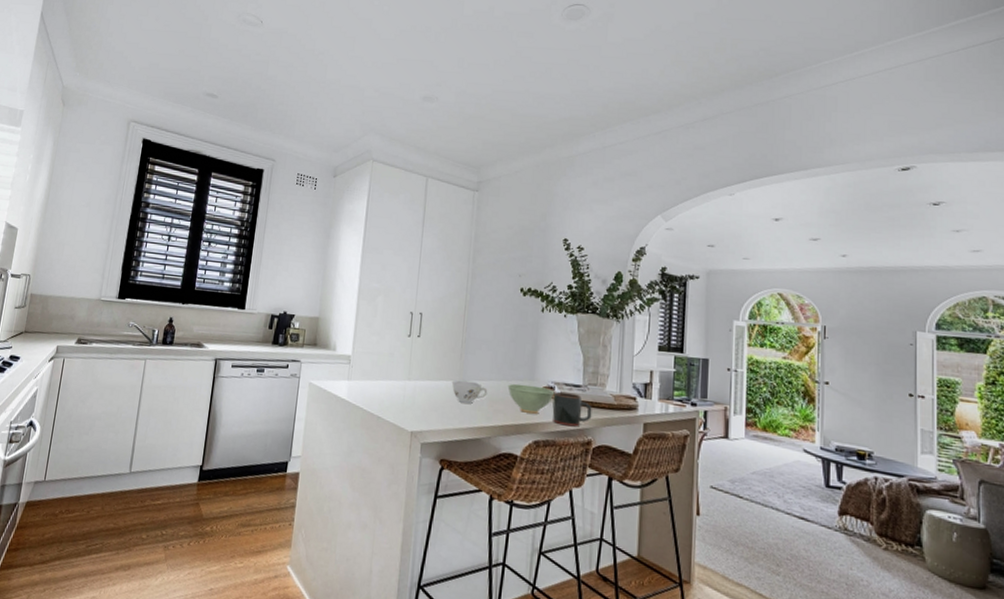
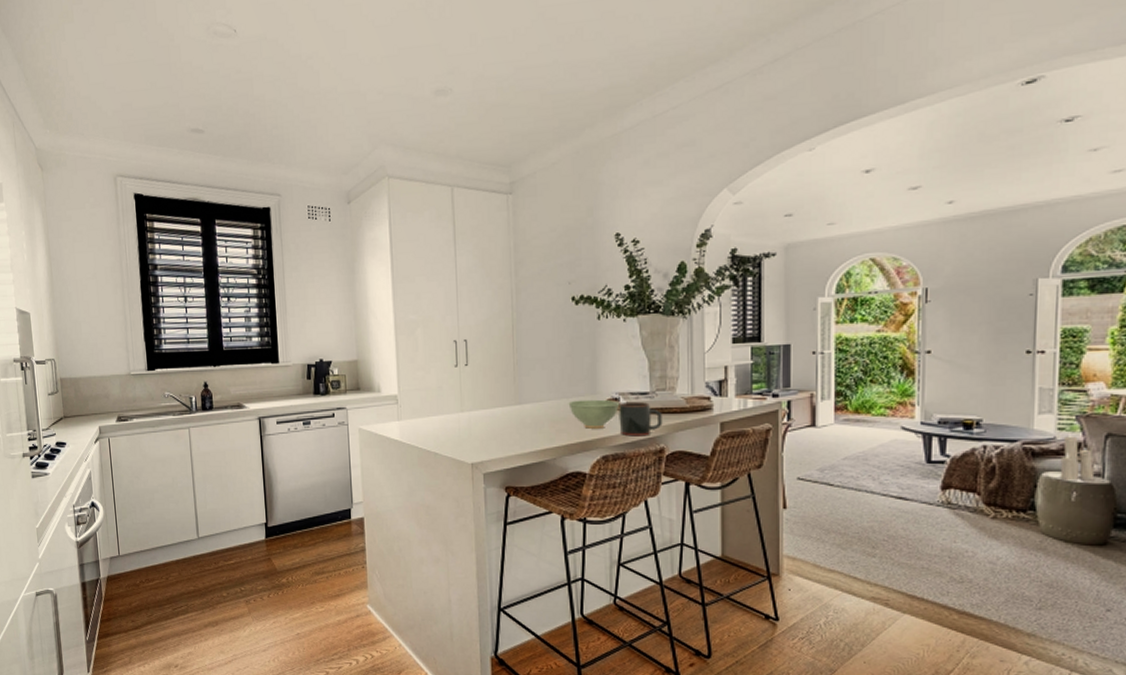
teacup: present [451,380,488,404] -> none [507,404,547,427]
candle: none [942,474,972,524] -> present [1059,431,1095,481]

